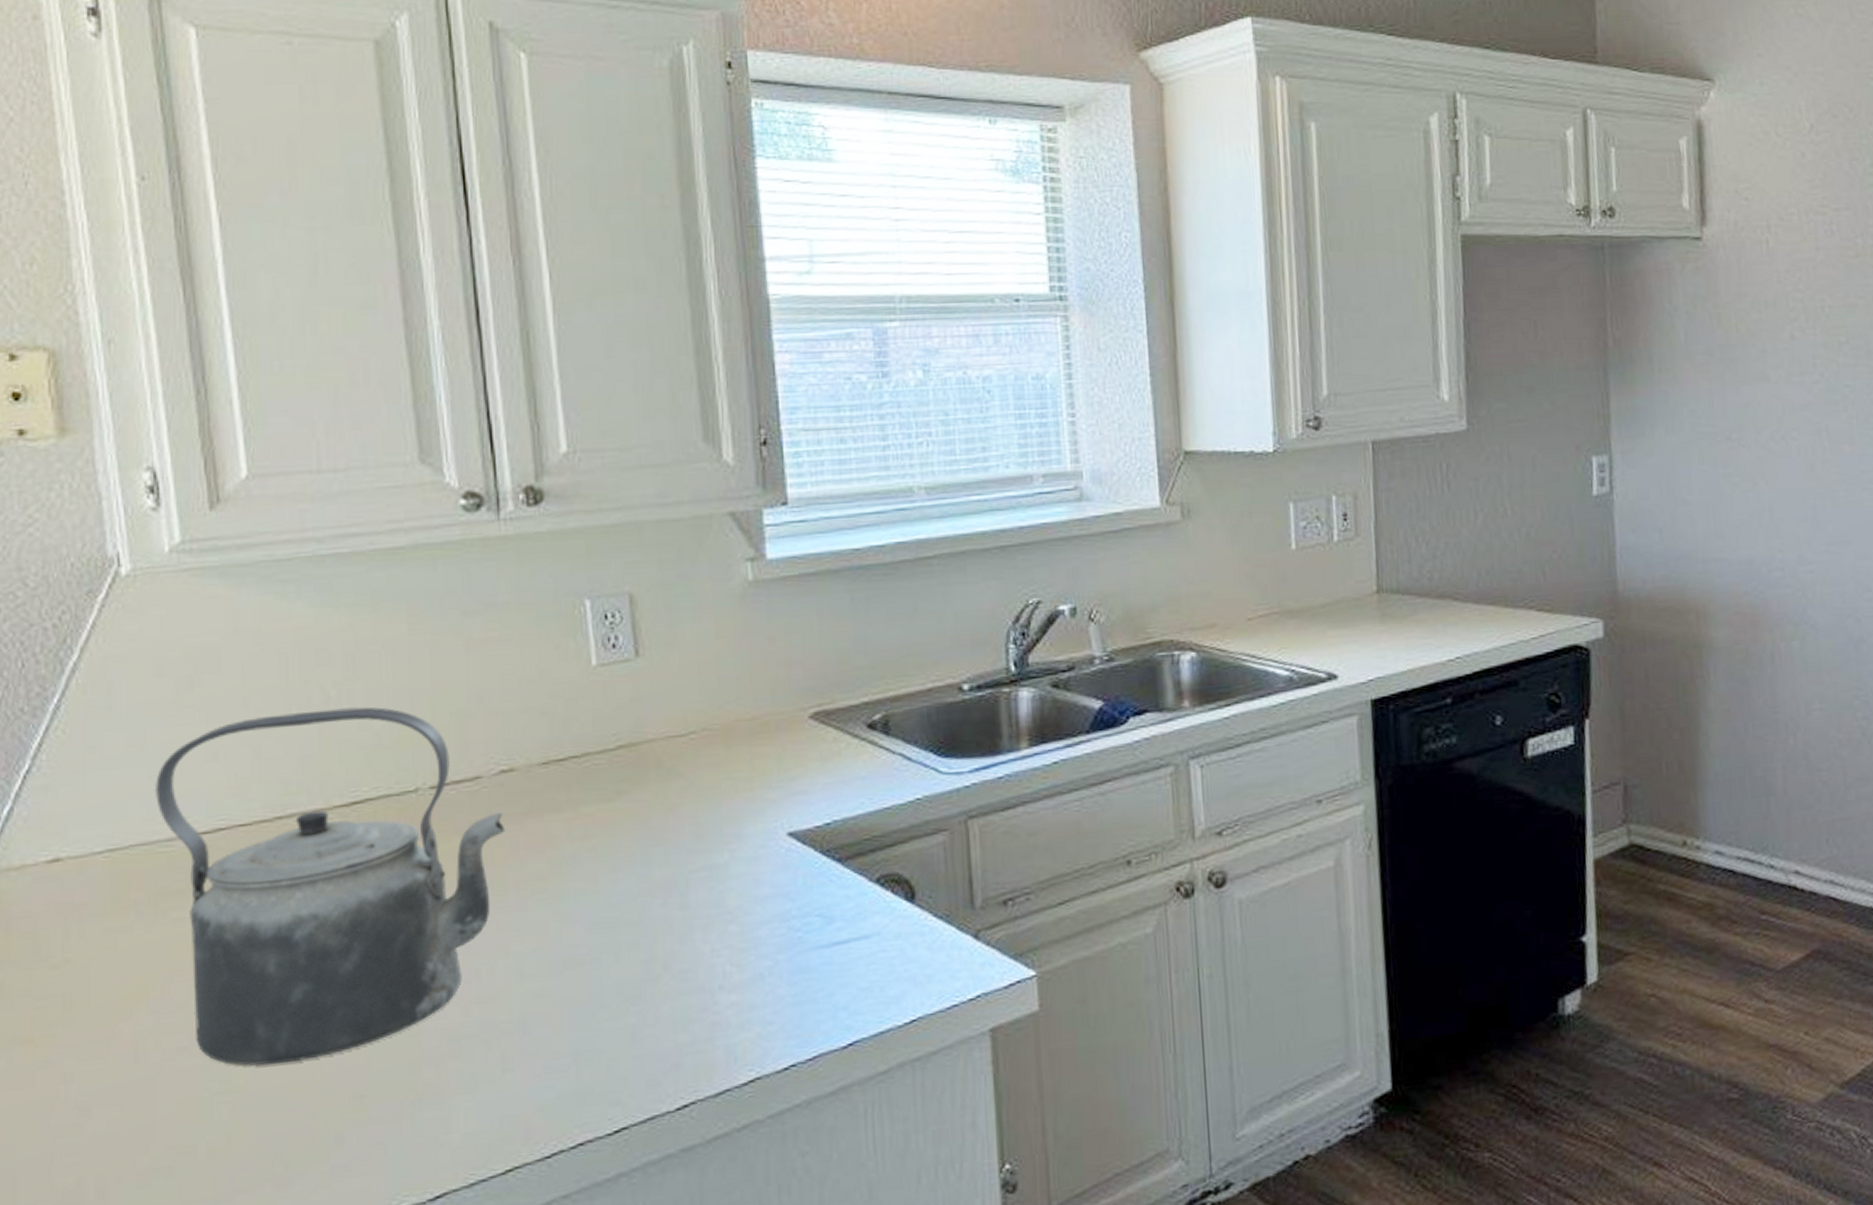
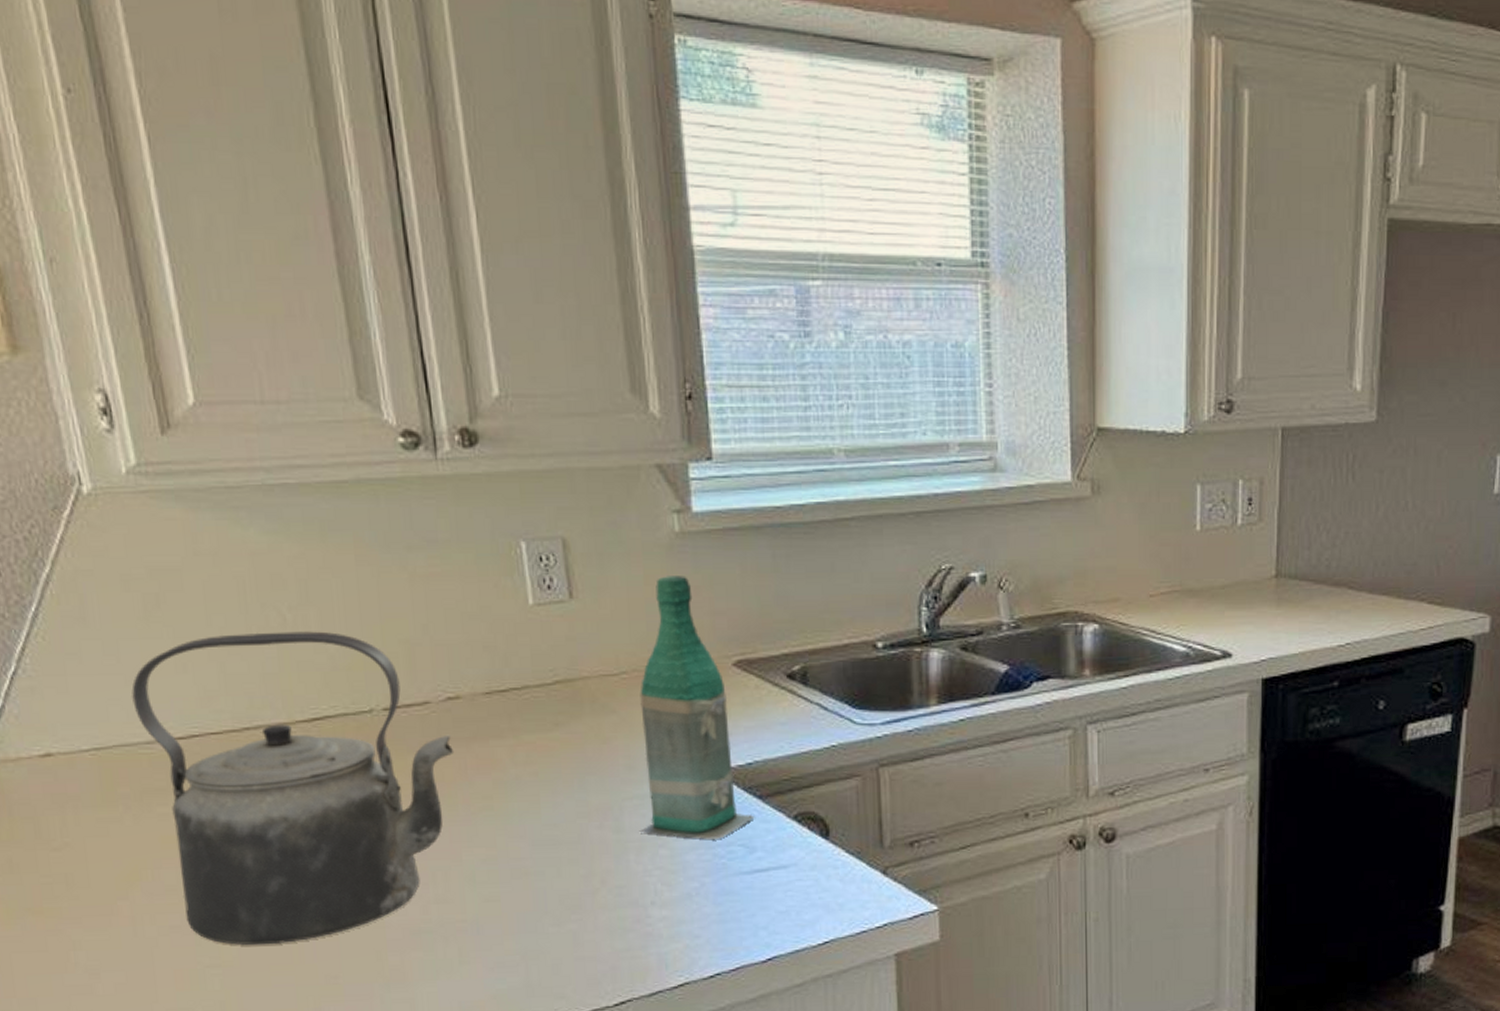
bottle: none [706,626,834,911] -> present [639,576,755,839]

